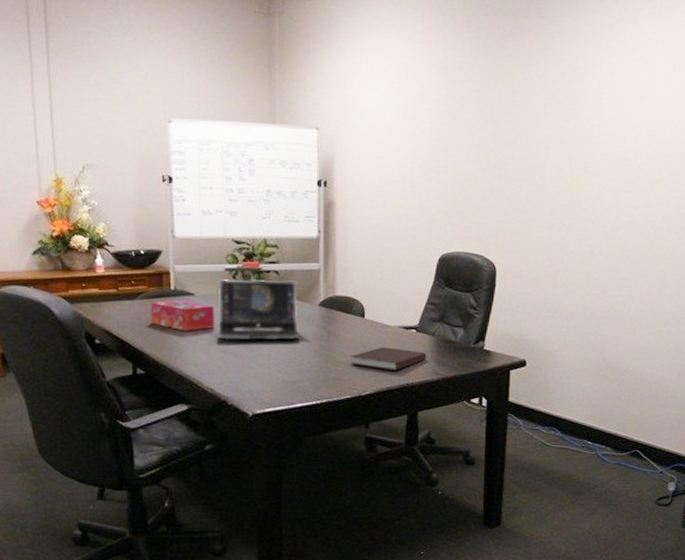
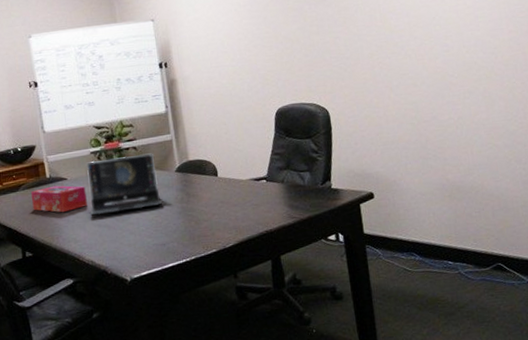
notebook: present [350,347,427,371] -> none [210,199,280,221]

